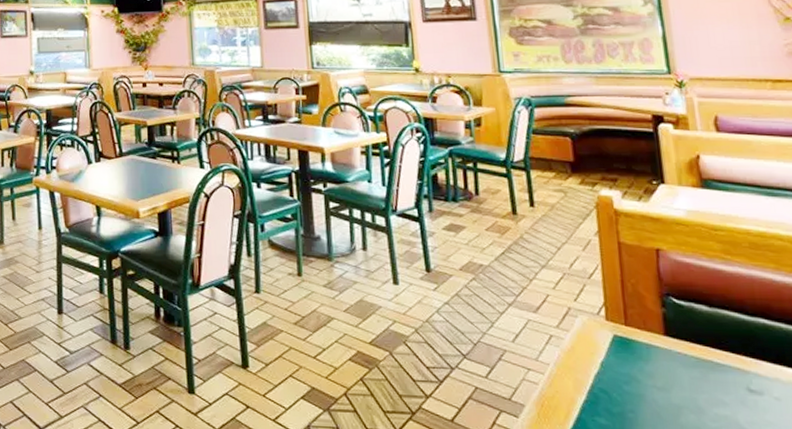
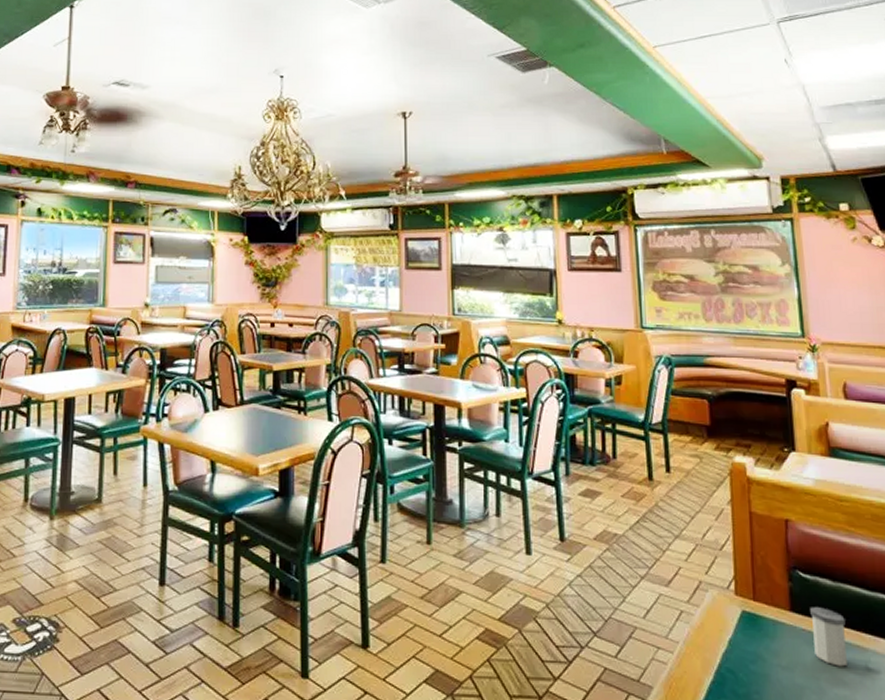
salt shaker: none [685,331,727,388] -> present [810,607,847,667]

